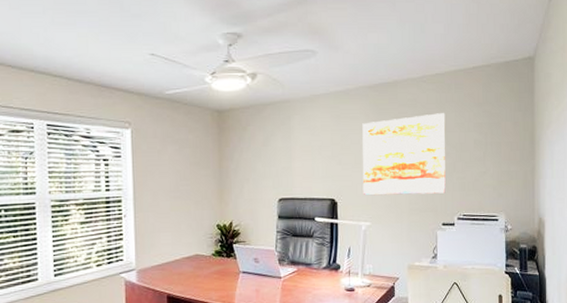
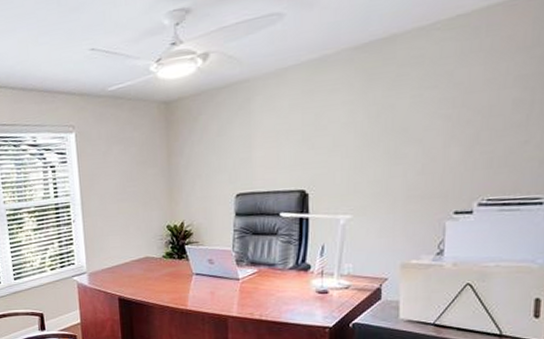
wall art: present [362,113,446,196] -> none [342,68,469,183]

